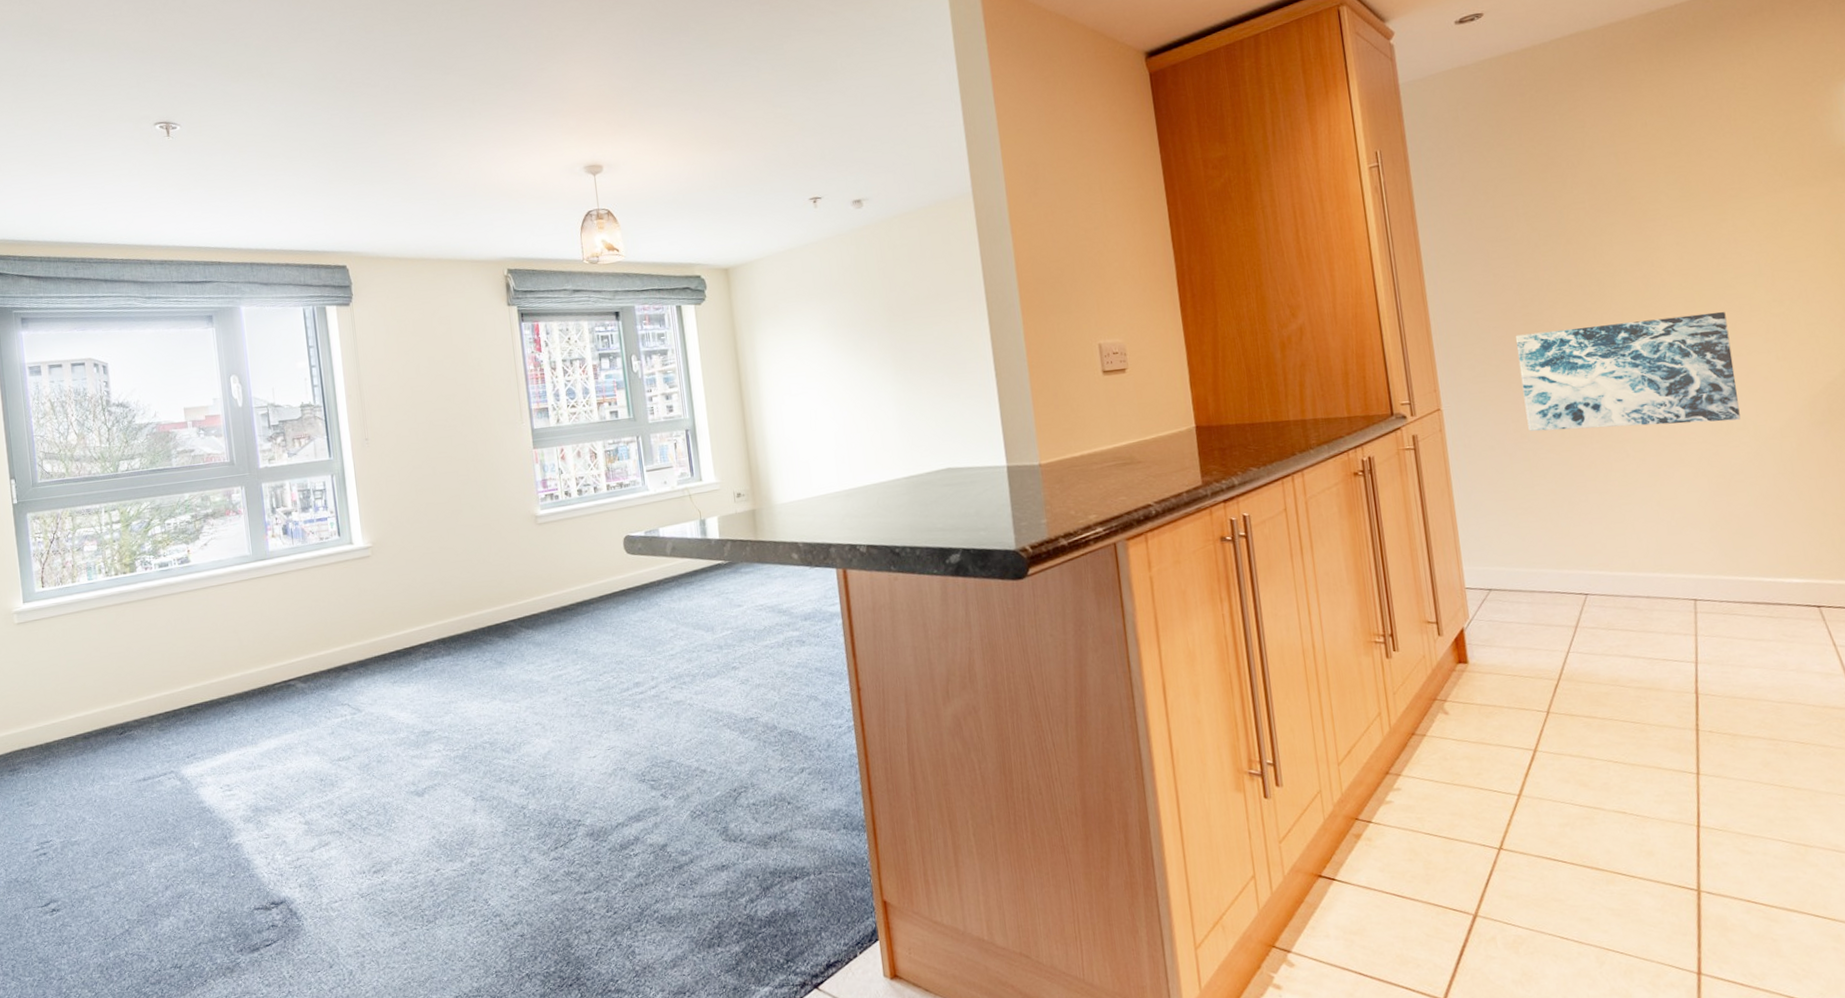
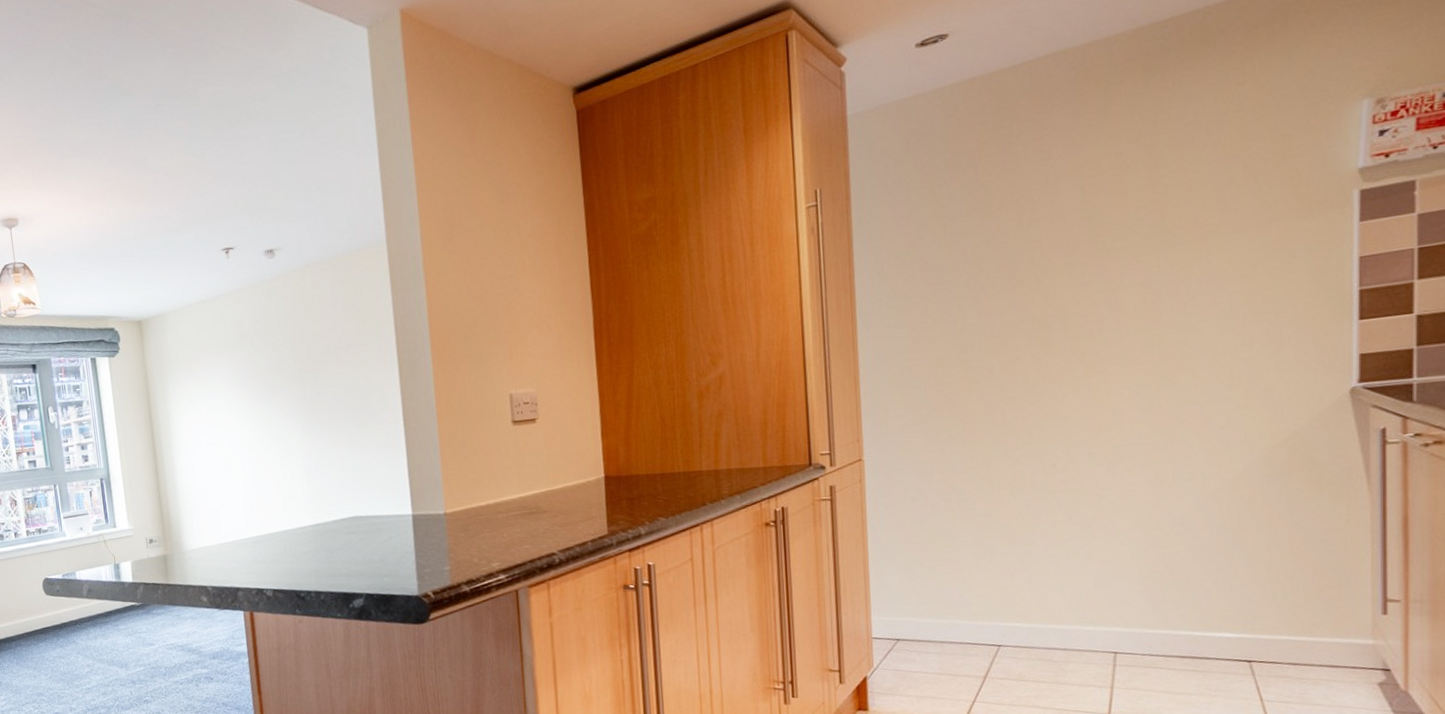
wall art: present [1516,311,1741,432] -> none [950,356,1189,482]

